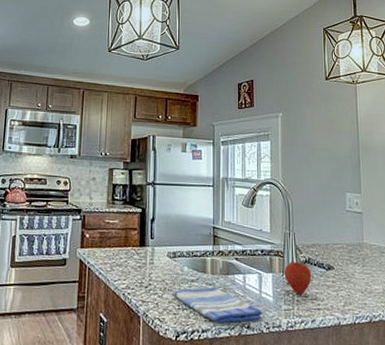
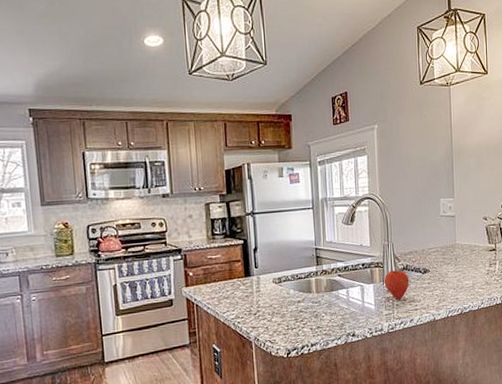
dish towel: present [174,286,262,323] -> none [282,303,366,336]

